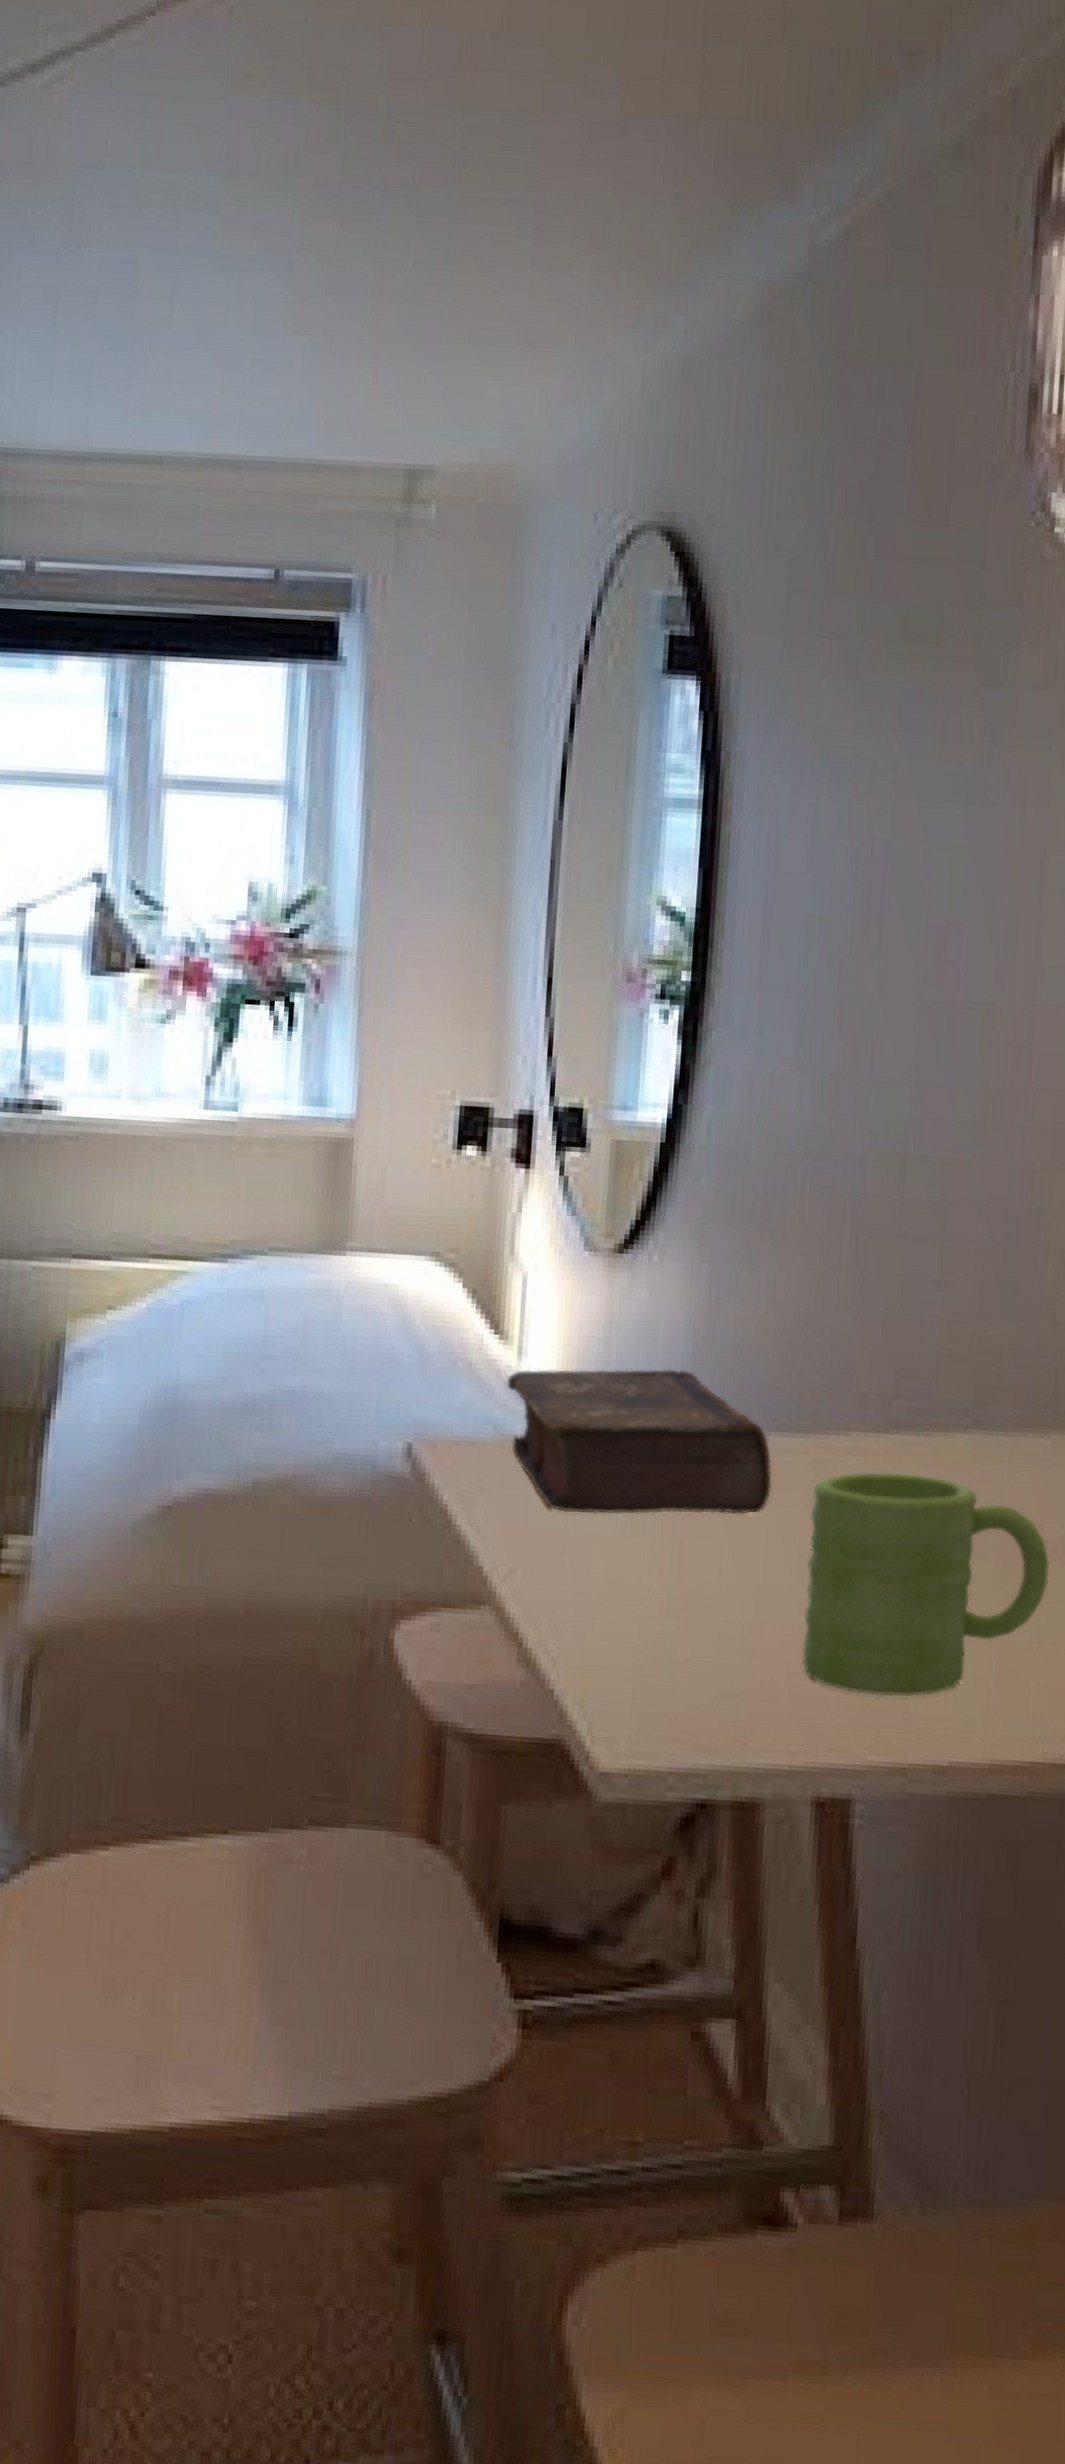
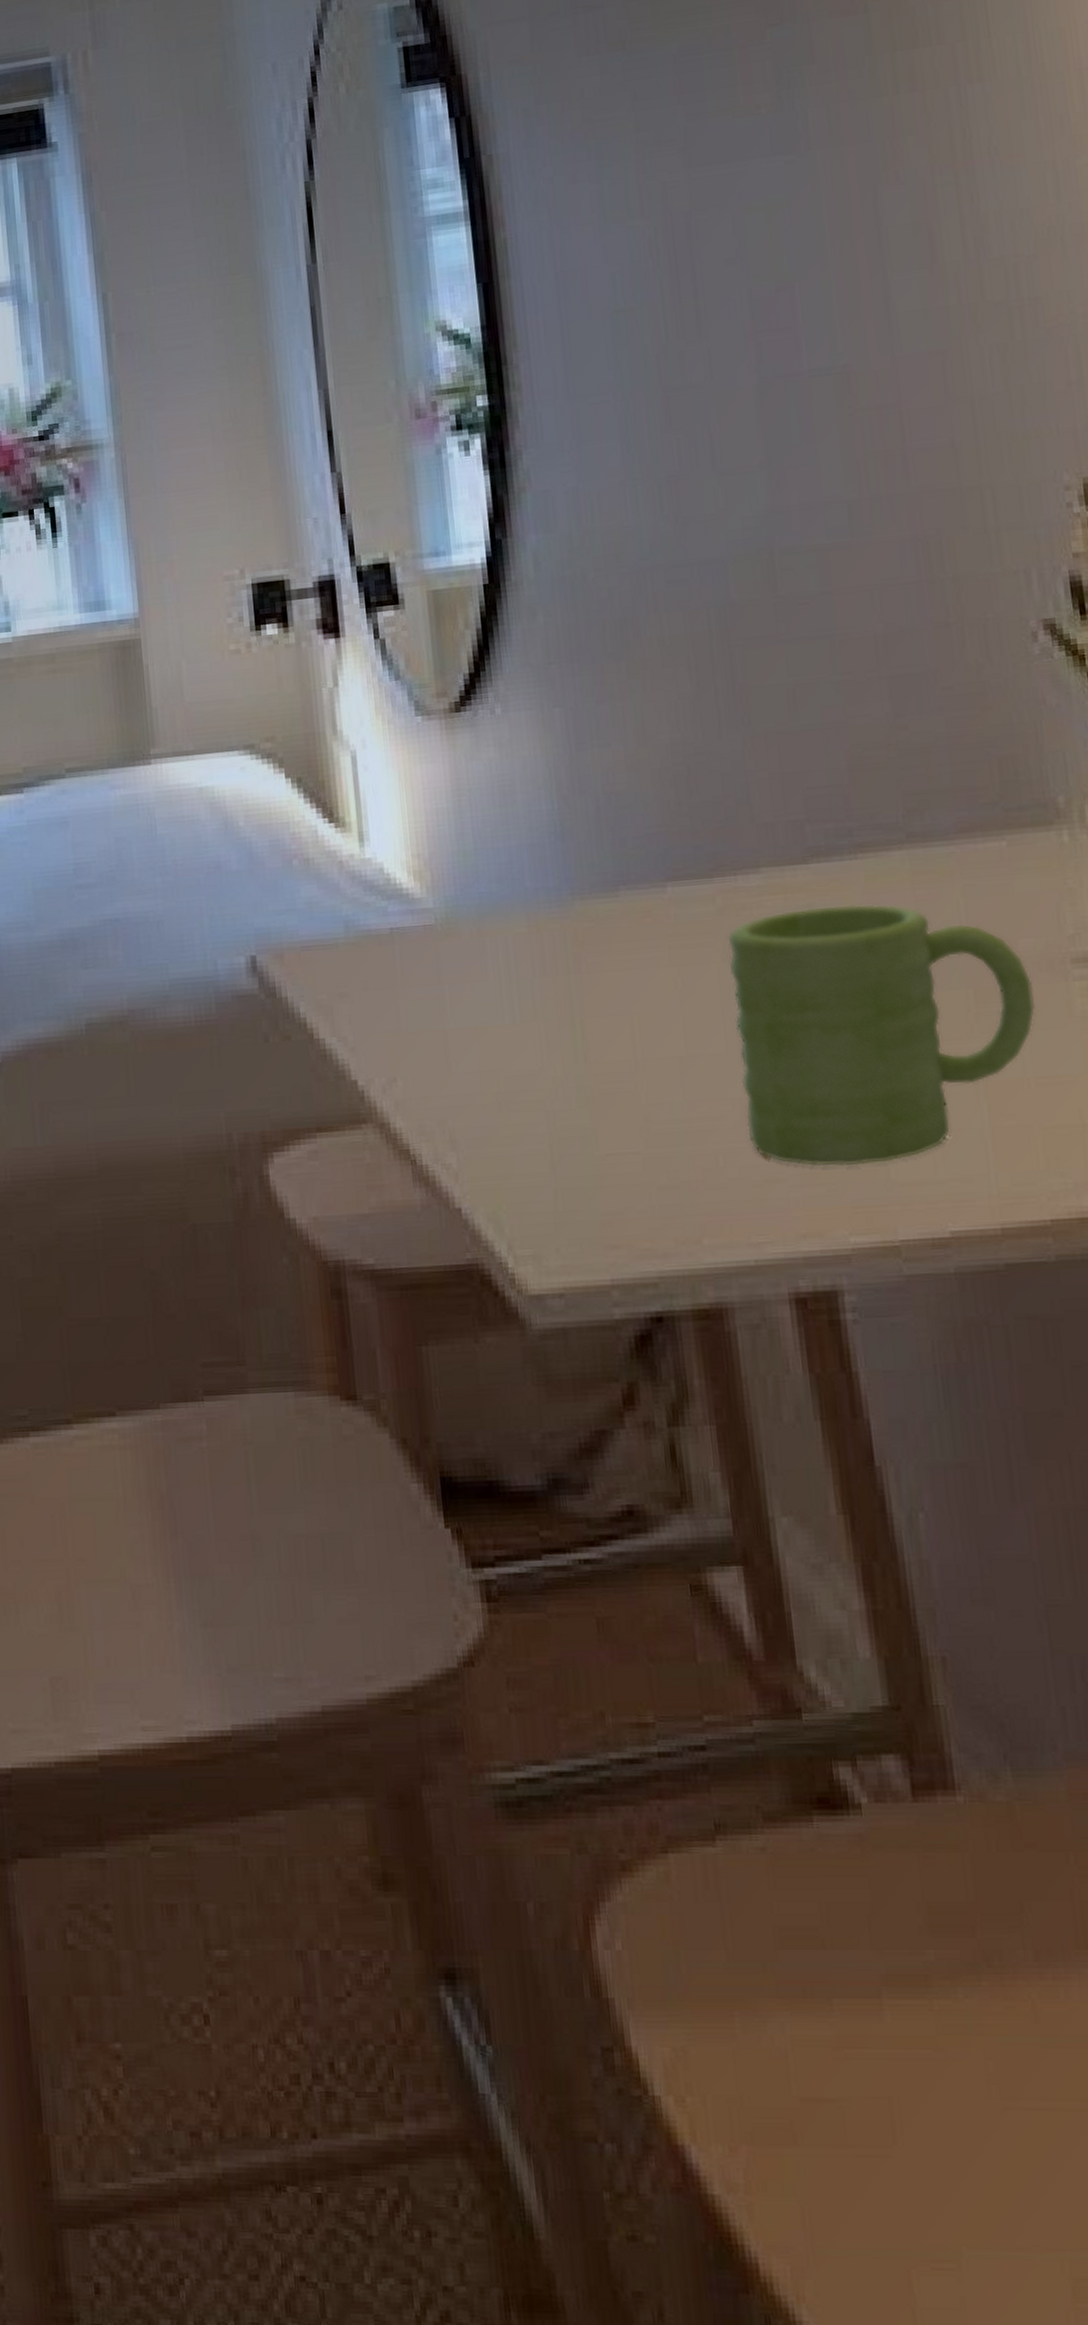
book: present [506,1368,772,1515] -> none [350,828,679,1008]

